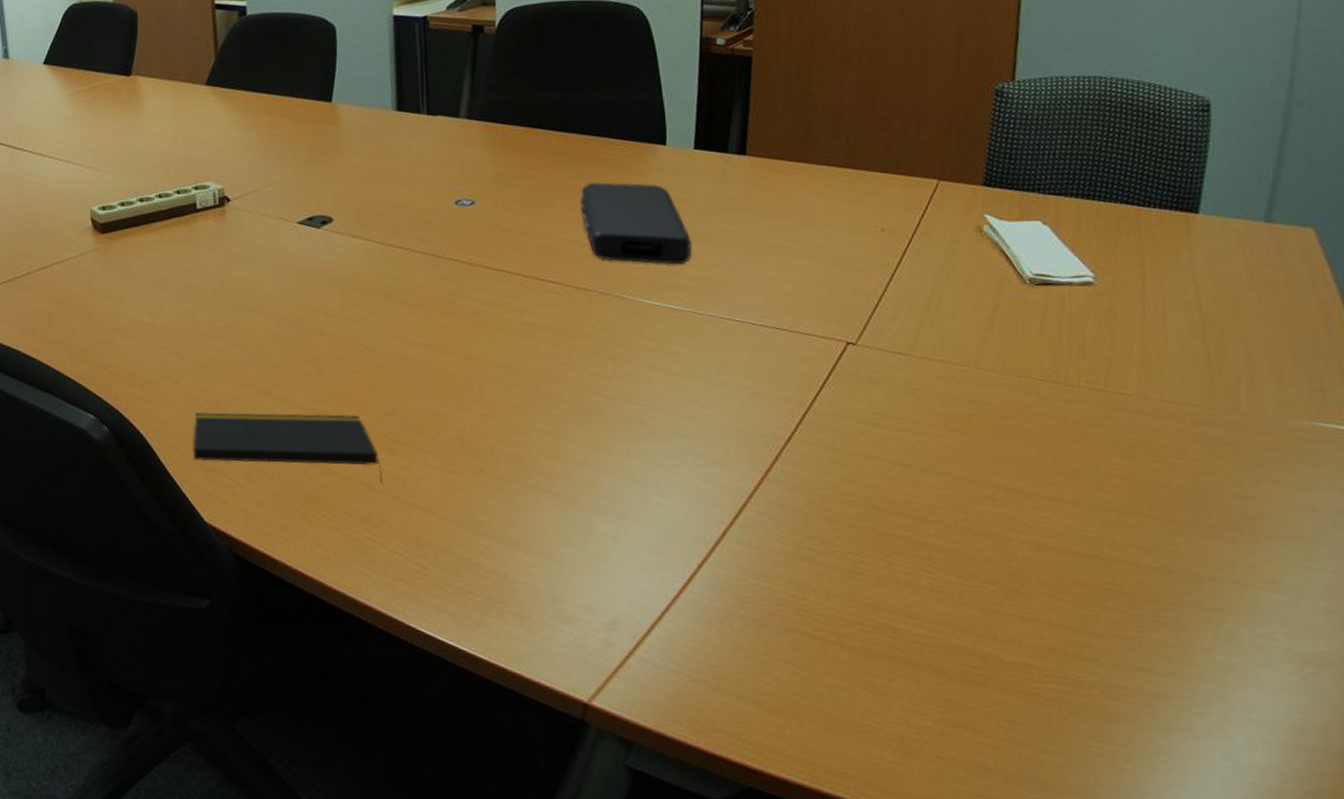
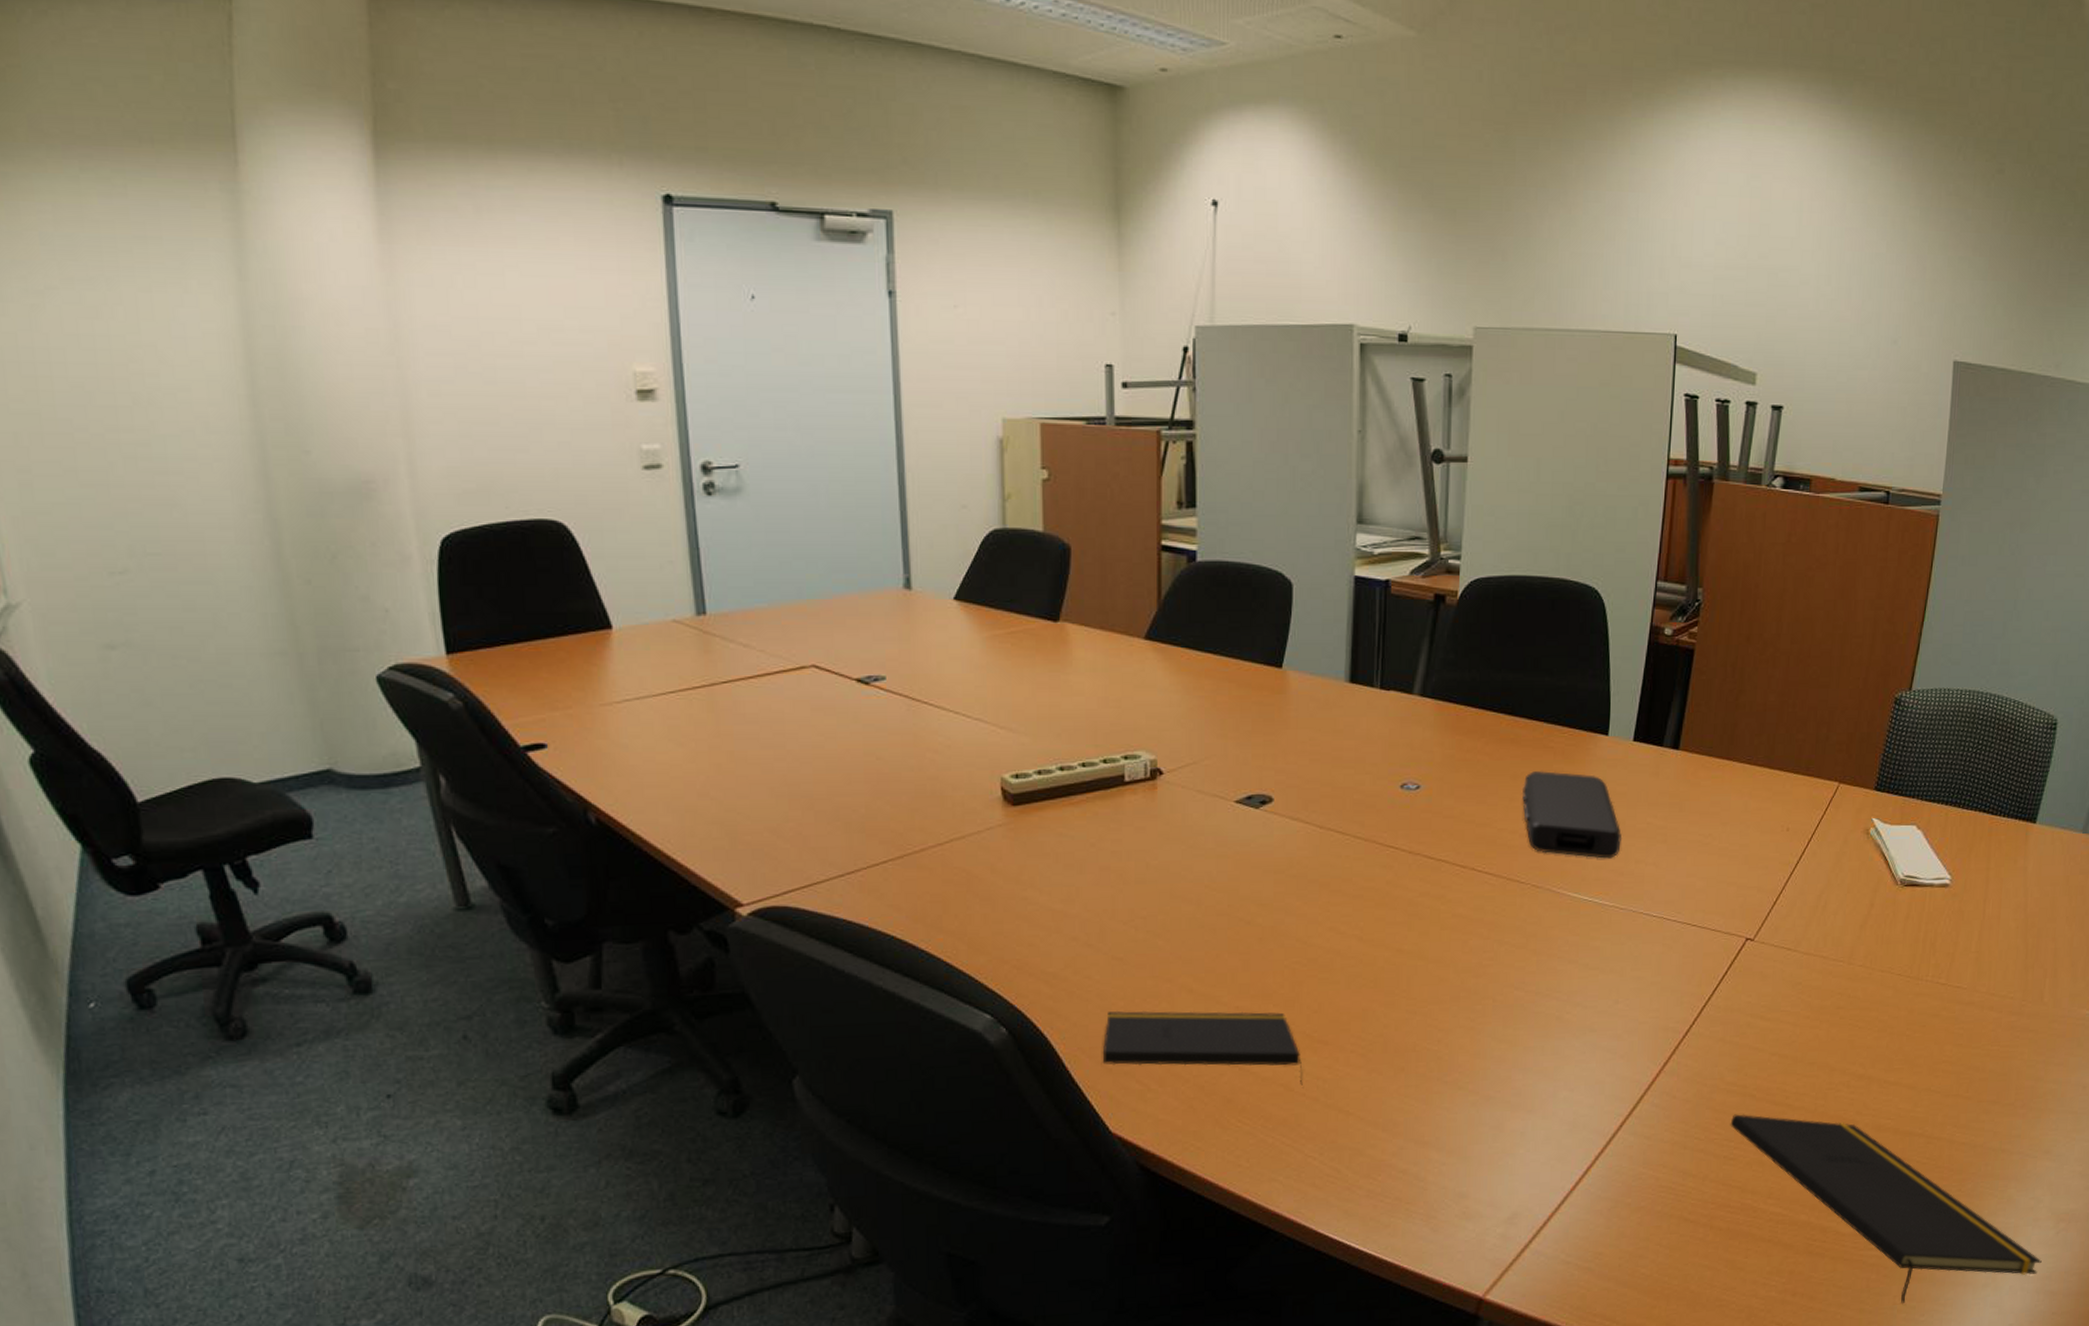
notepad: none [852,526,1286,746] -> present [1730,1114,2042,1303]

